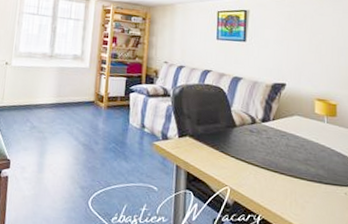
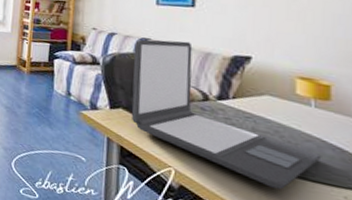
laptop: none [196,71,331,194] -> present [131,39,322,190]

